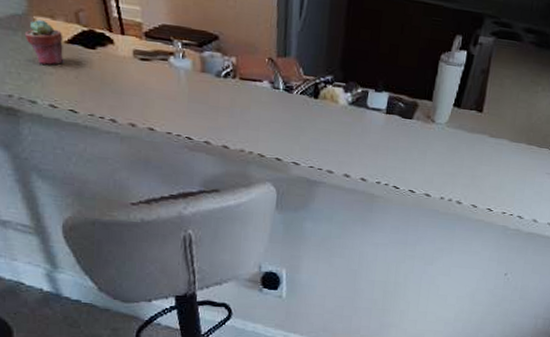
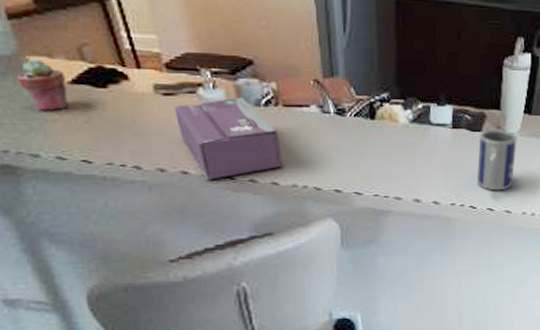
tissue box: none [148,67,234,138] -> present [174,97,282,180]
mug: none [403,117,444,176] -> present [477,128,517,191]

